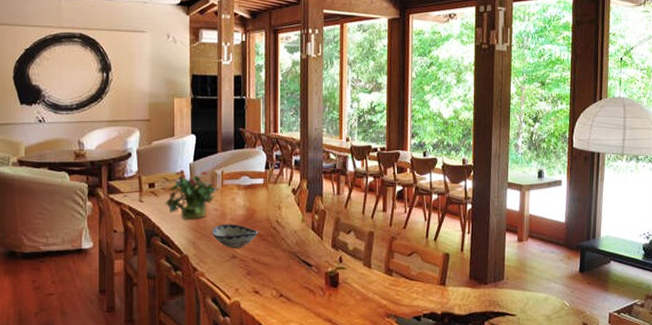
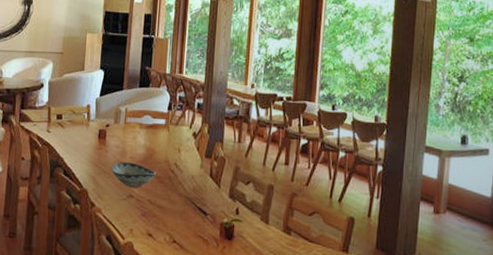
potted plant: present [165,171,219,220] -> none [70,105,122,155]

